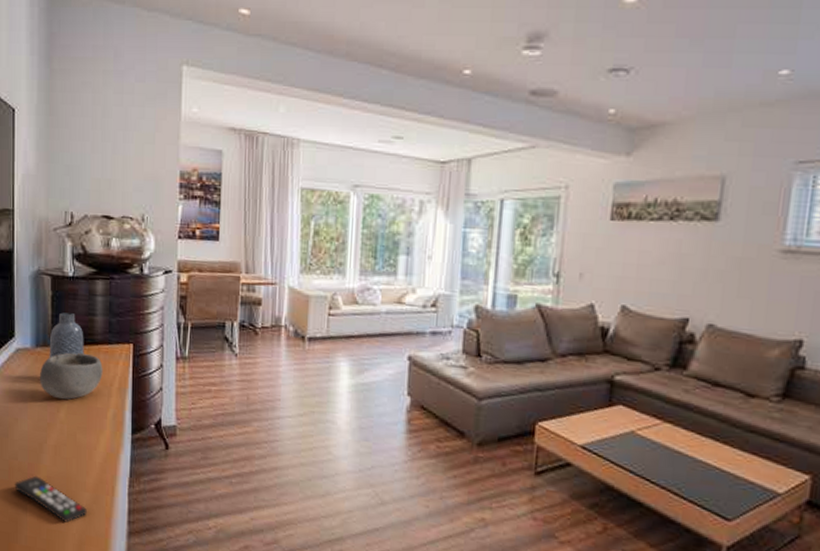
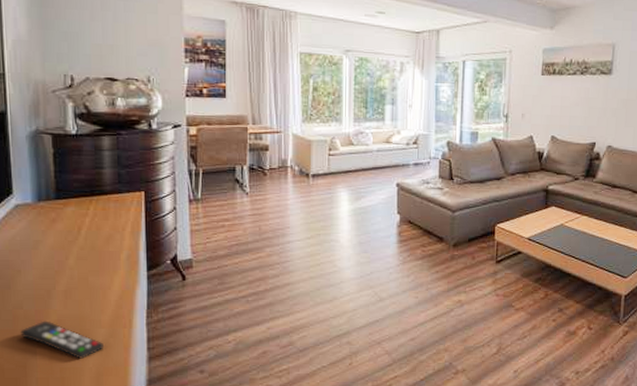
bowl: present [39,352,103,400] -> none [43,203,114,248]
vase: present [49,312,84,359] -> none [53,168,92,211]

